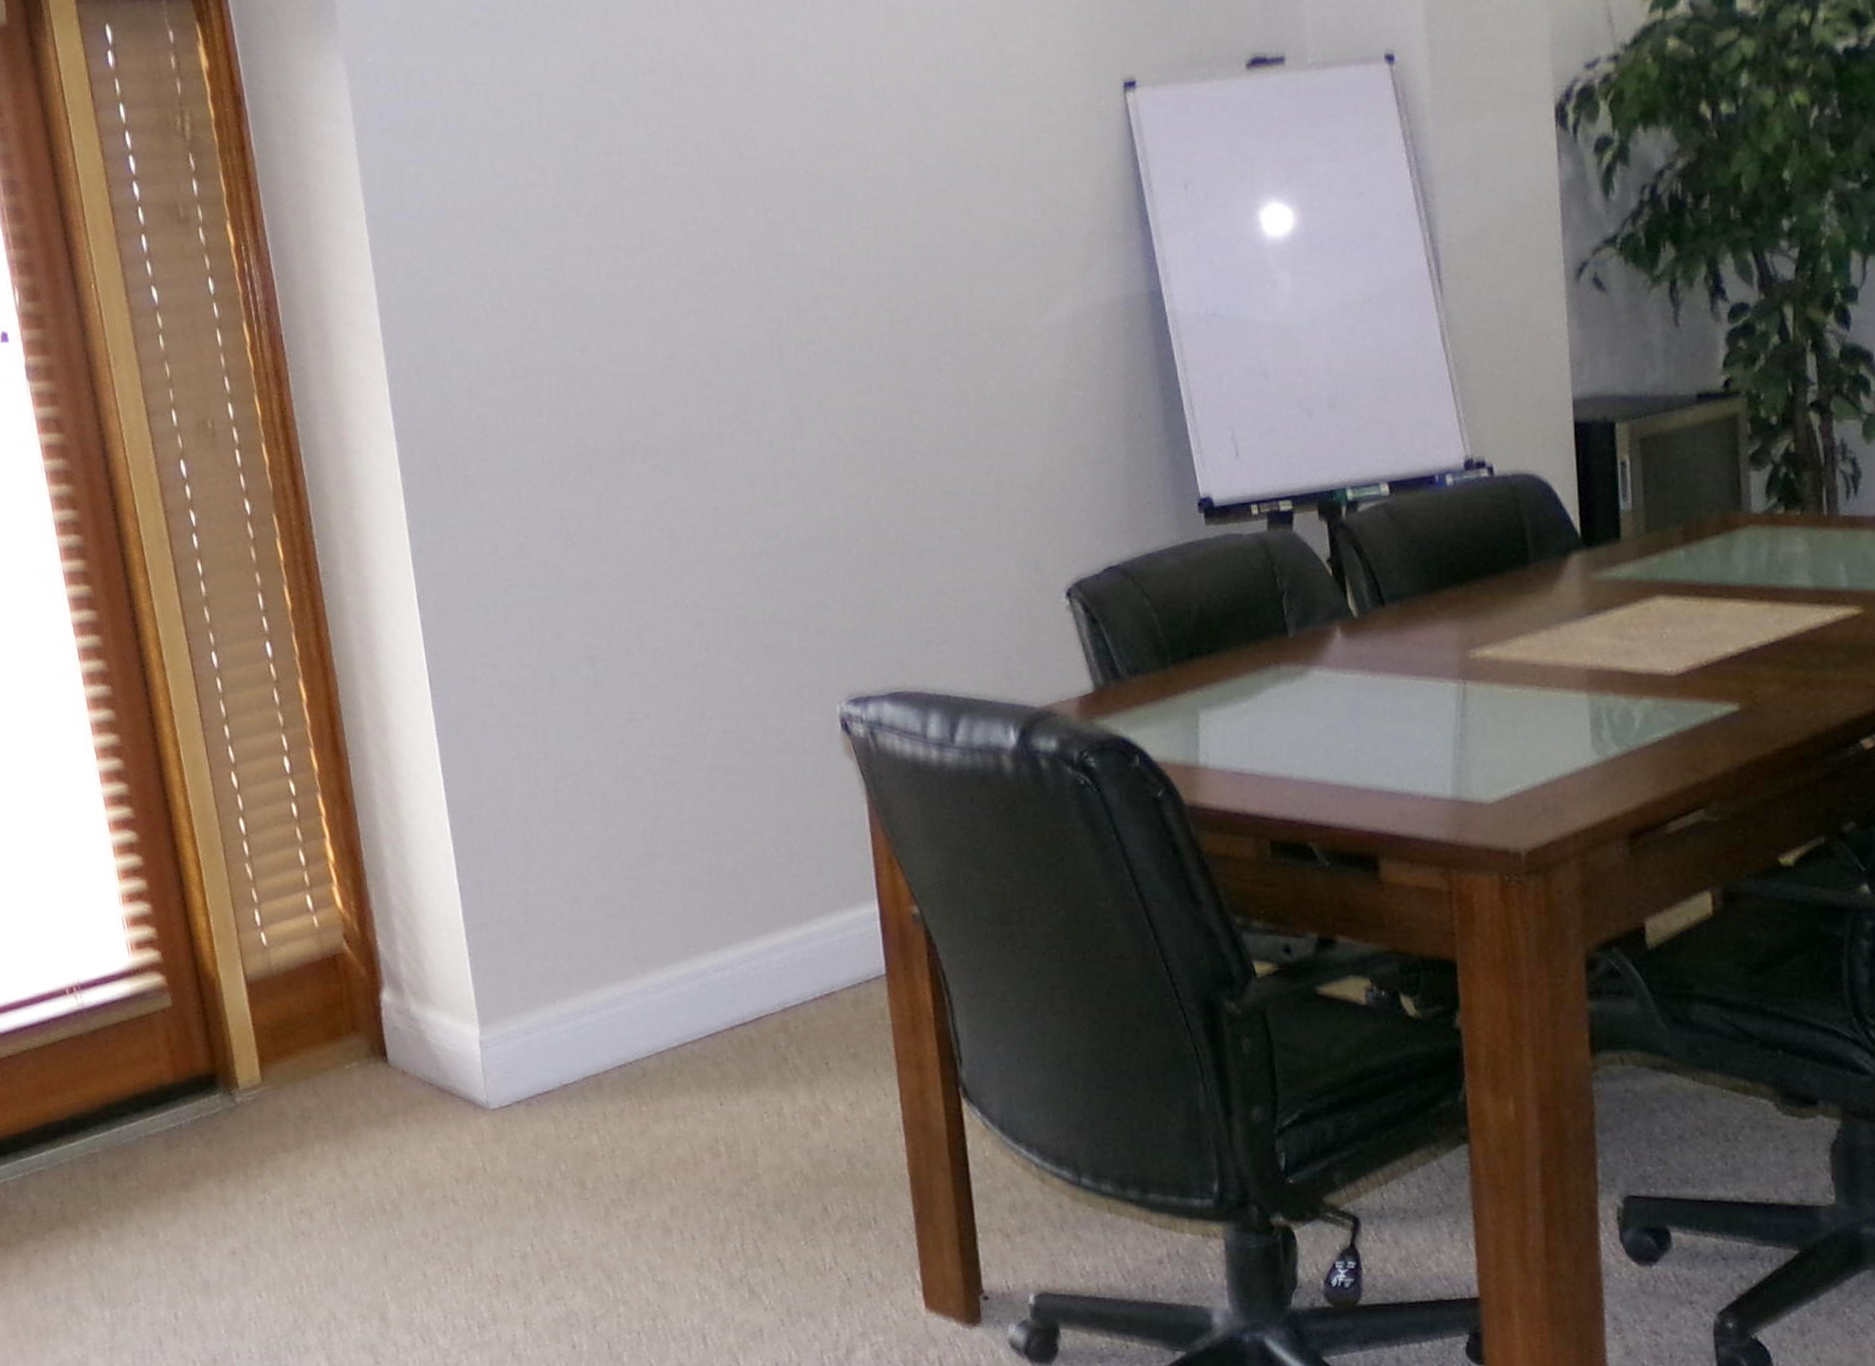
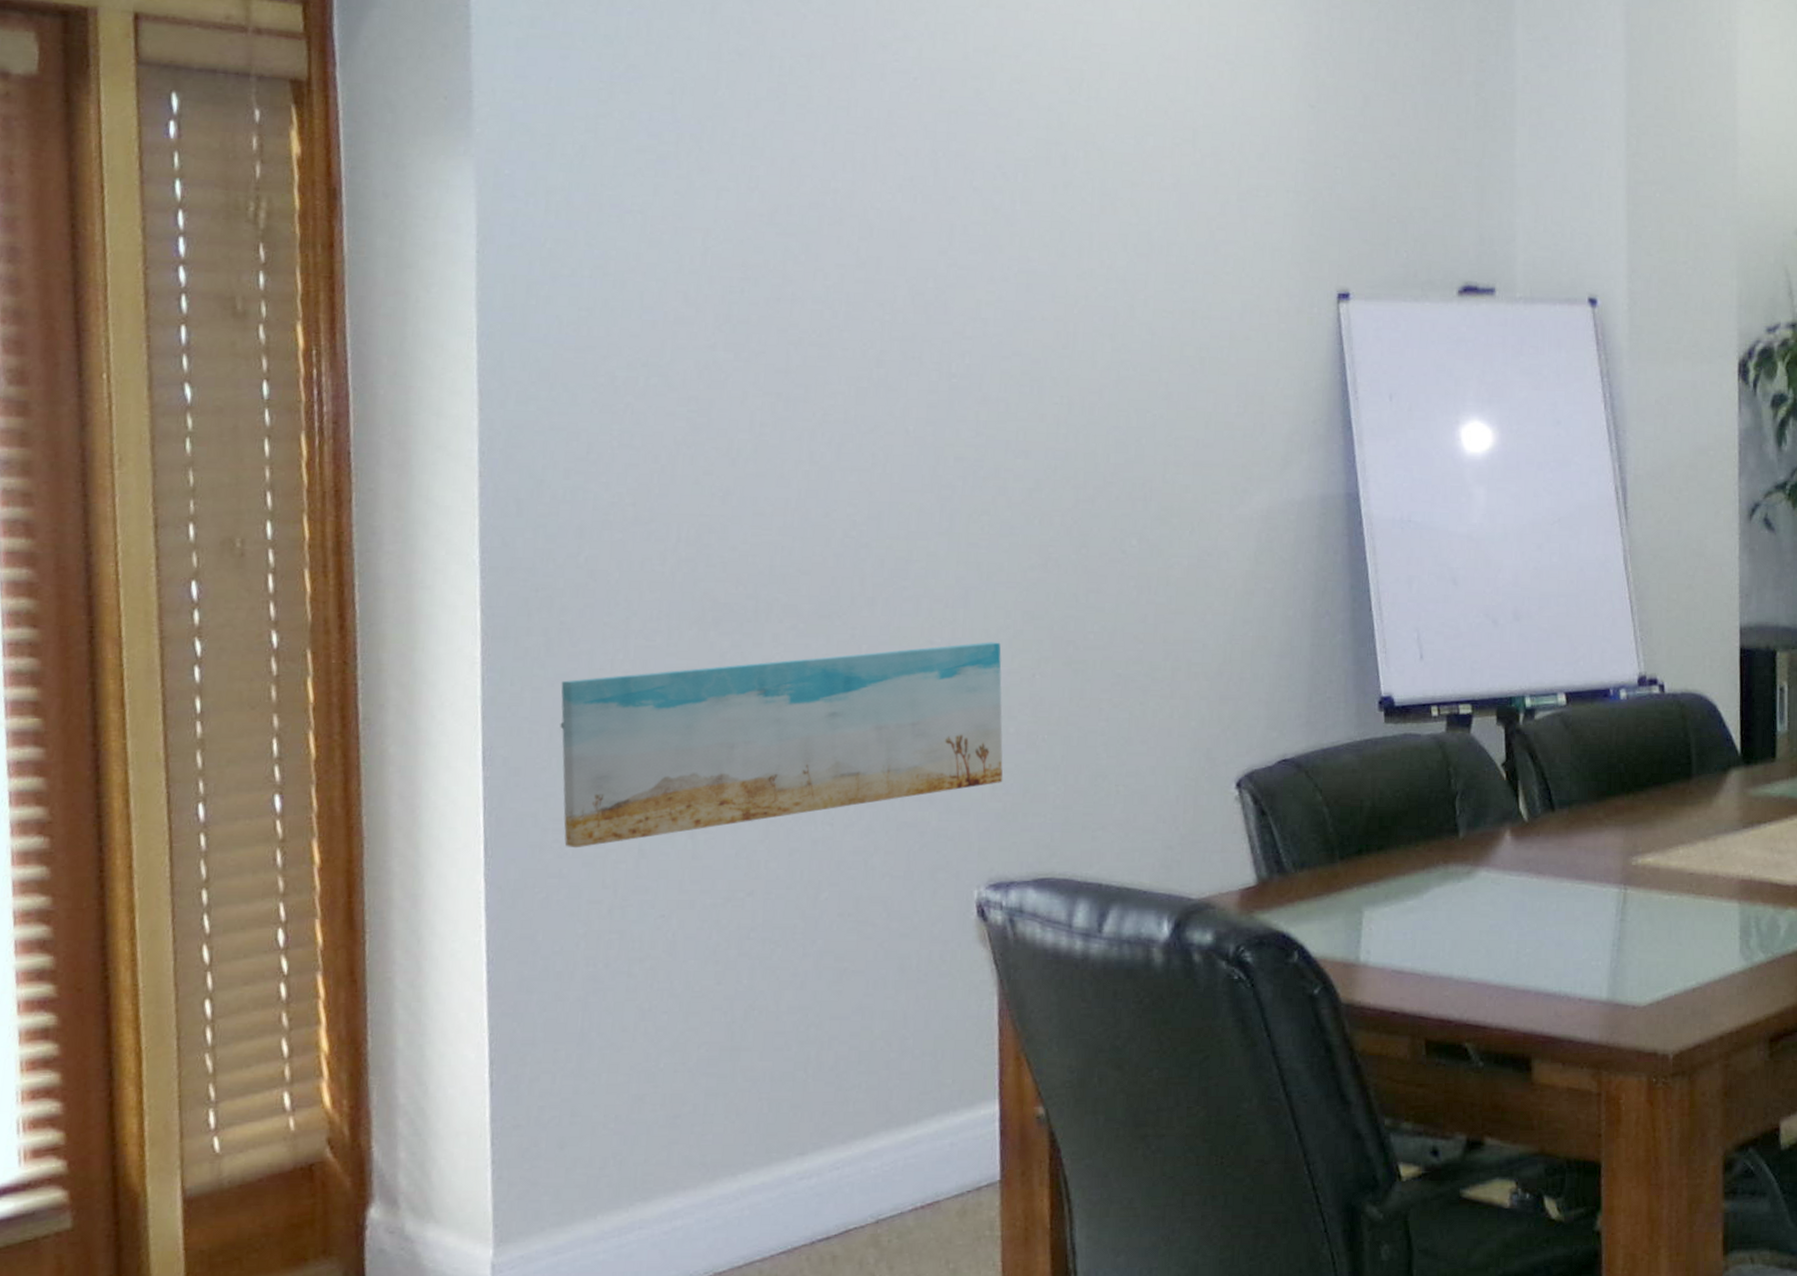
wall art: none [471,468,852,679] -> present [560,642,1003,848]

